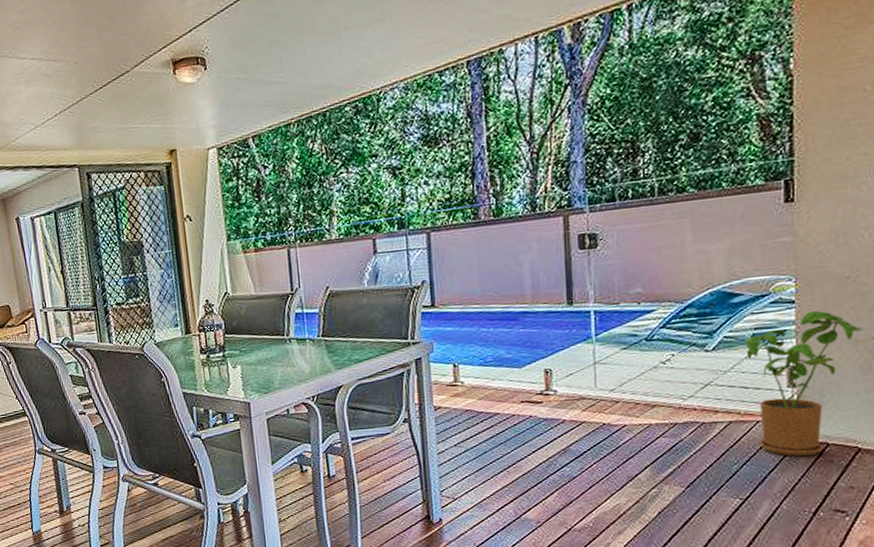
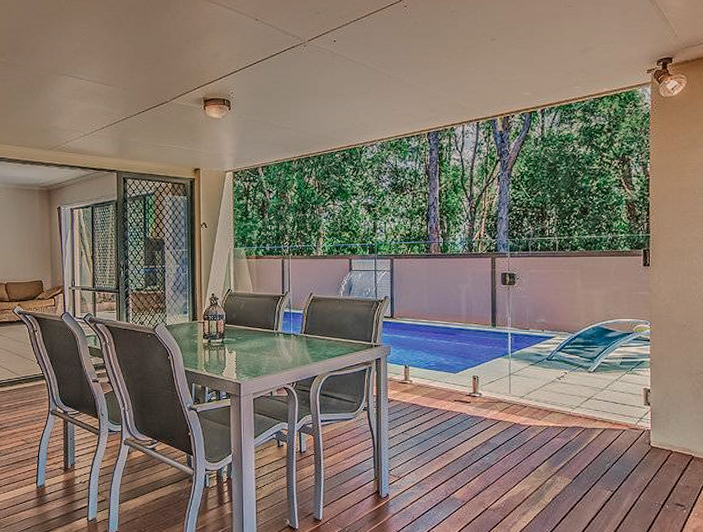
house plant: present [745,310,864,457] -> none [616,348,696,460]

